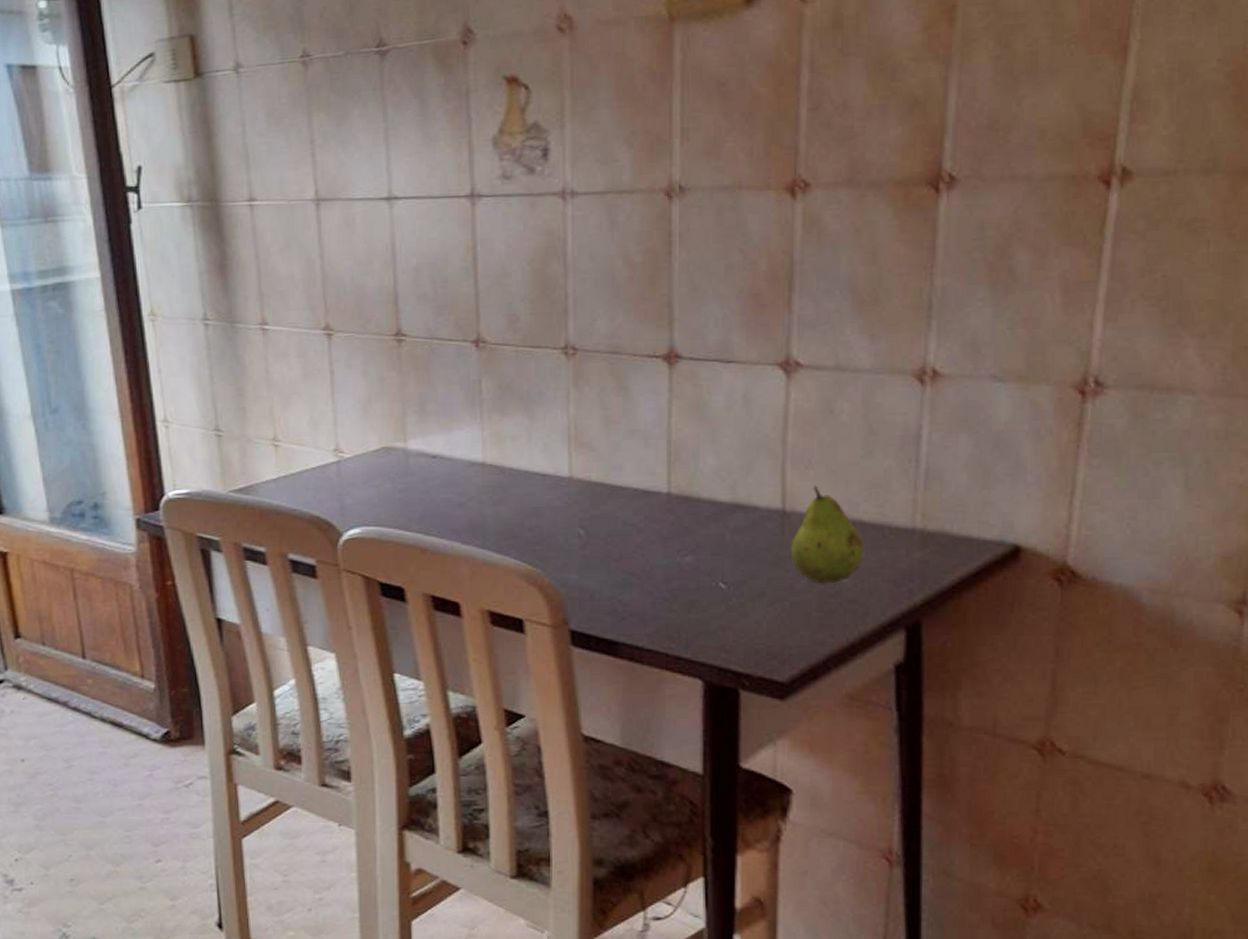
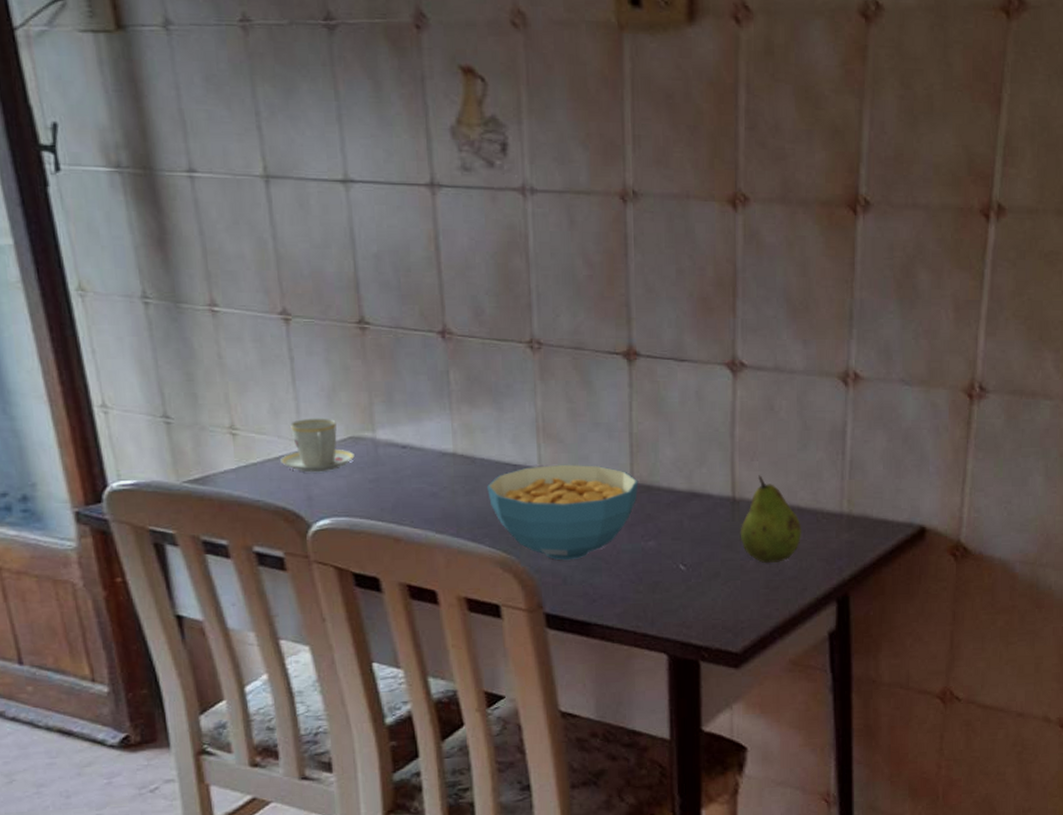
teacup: none [317,429,386,483] -> present [280,418,355,473]
cereal bowl: none [515,473,676,575] -> present [487,464,639,561]

